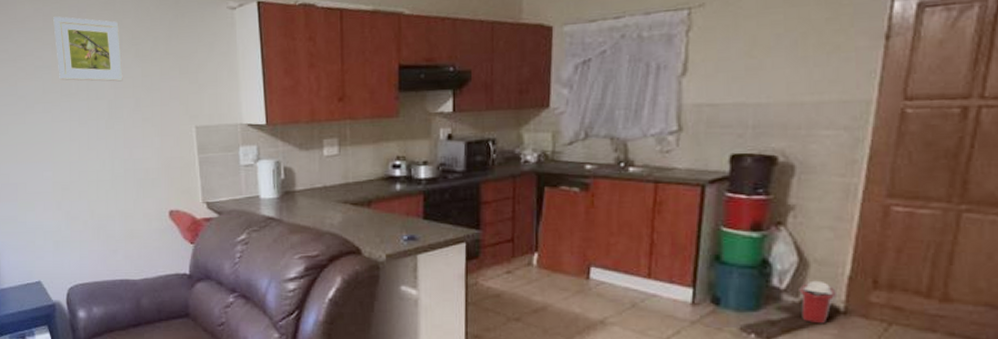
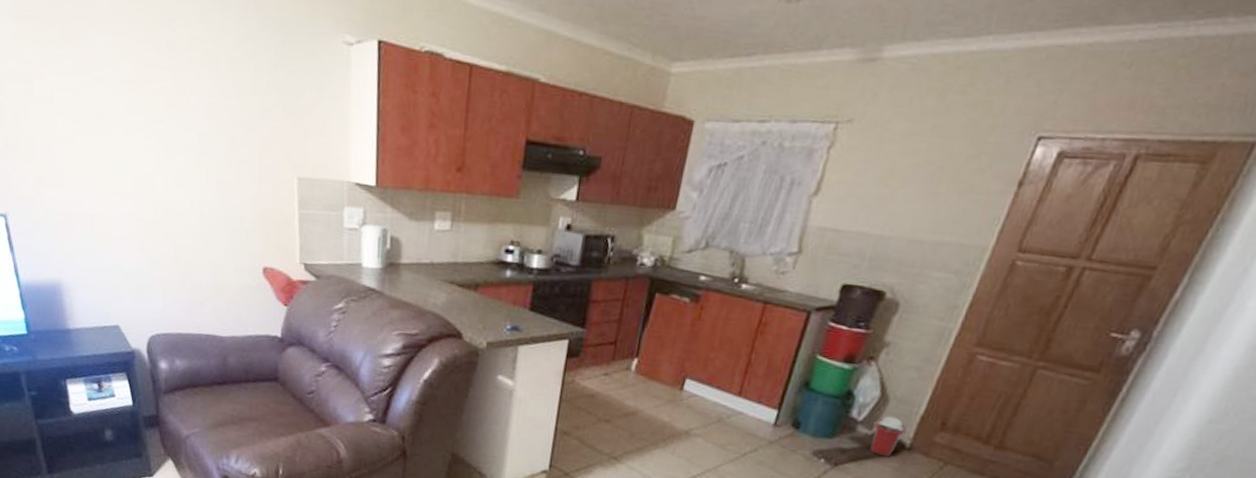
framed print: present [53,16,123,82] -> none [138,21,218,113]

